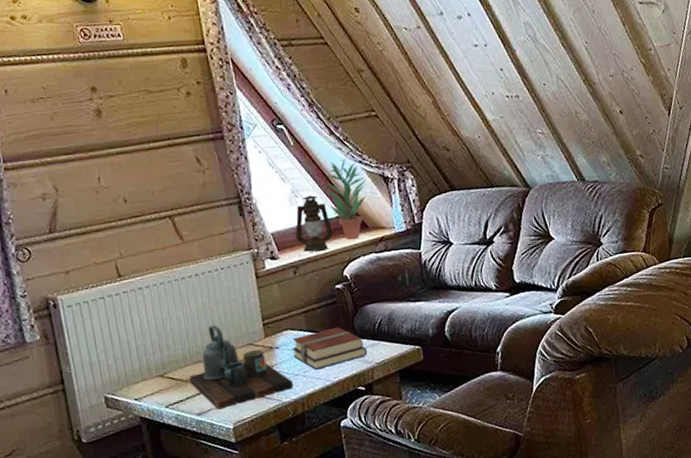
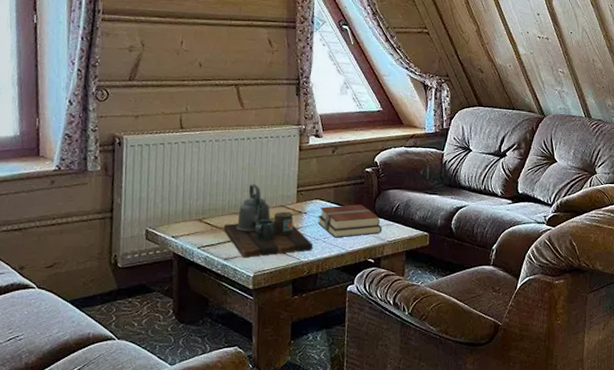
lantern: present [295,195,333,253] -> none [340,89,373,138]
potted plant: present [326,160,366,240] -> none [373,64,409,133]

